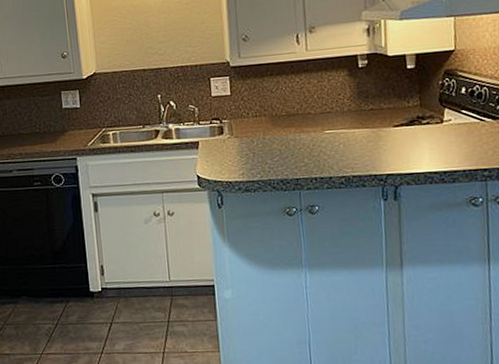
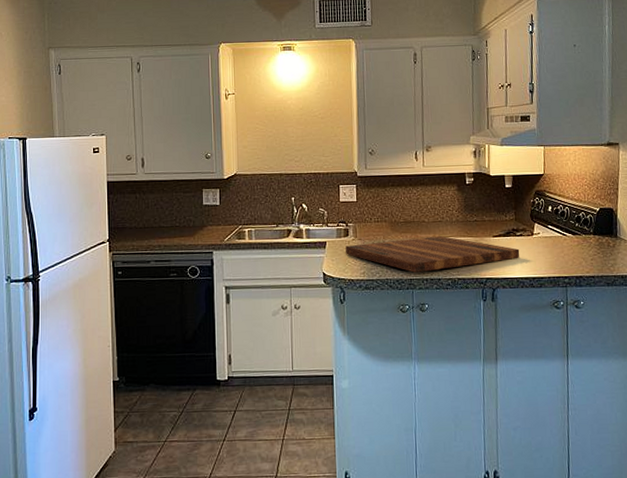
cutting board: none [221,128,427,171] -> present [346,235,520,273]

